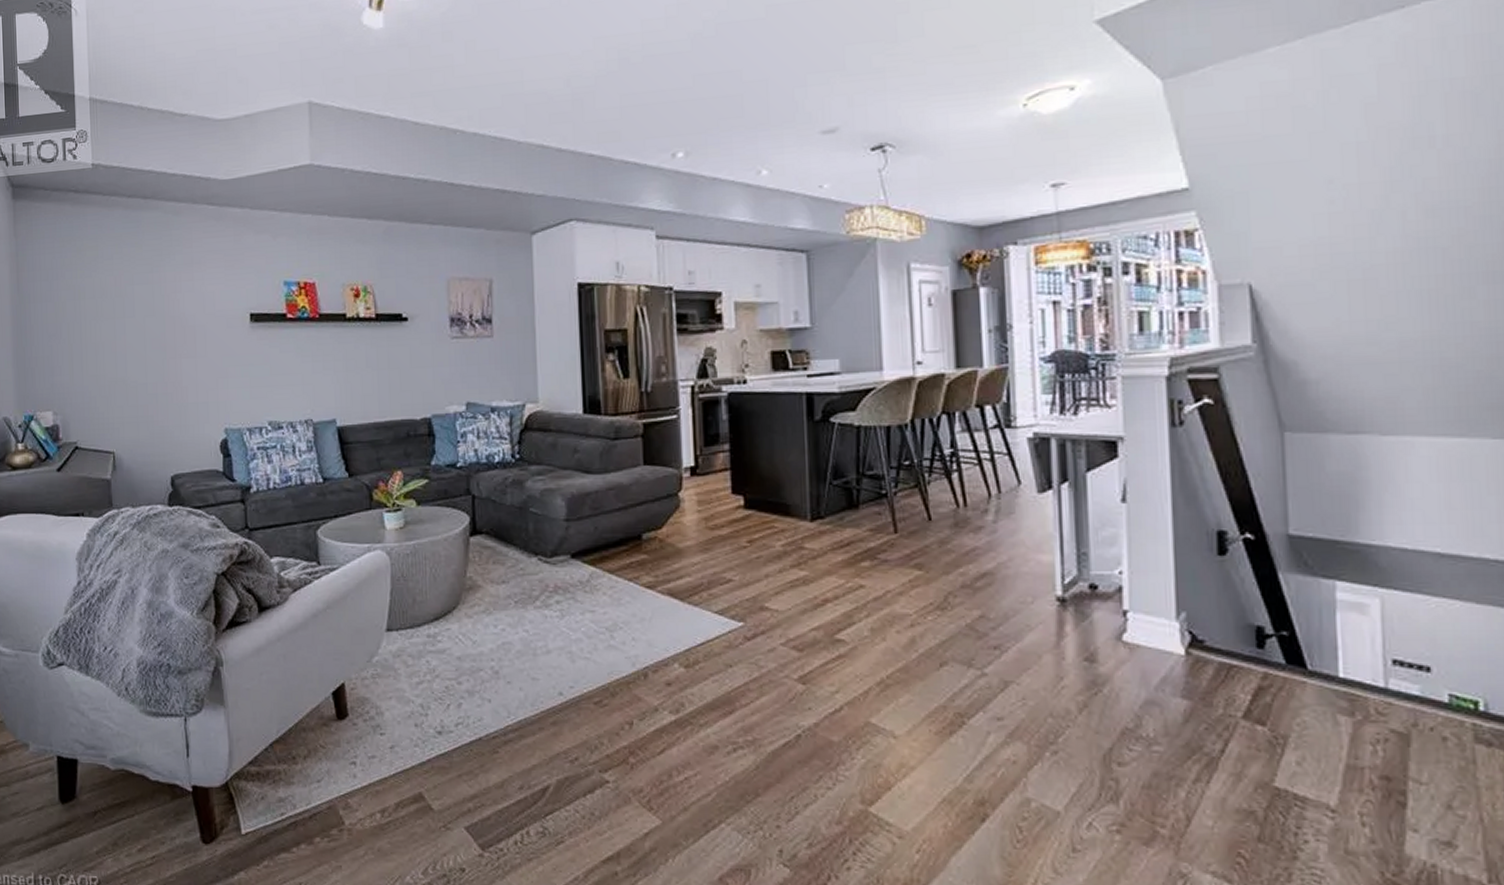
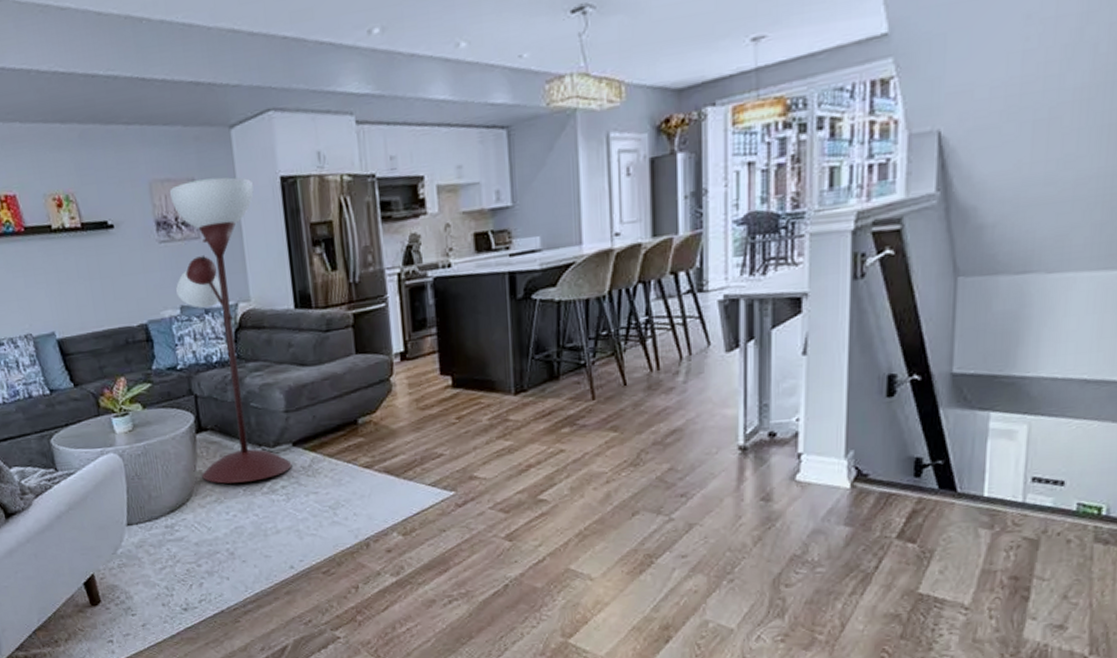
floor lamp: none [463,280,569,593] -> present [169,177,292,484]

